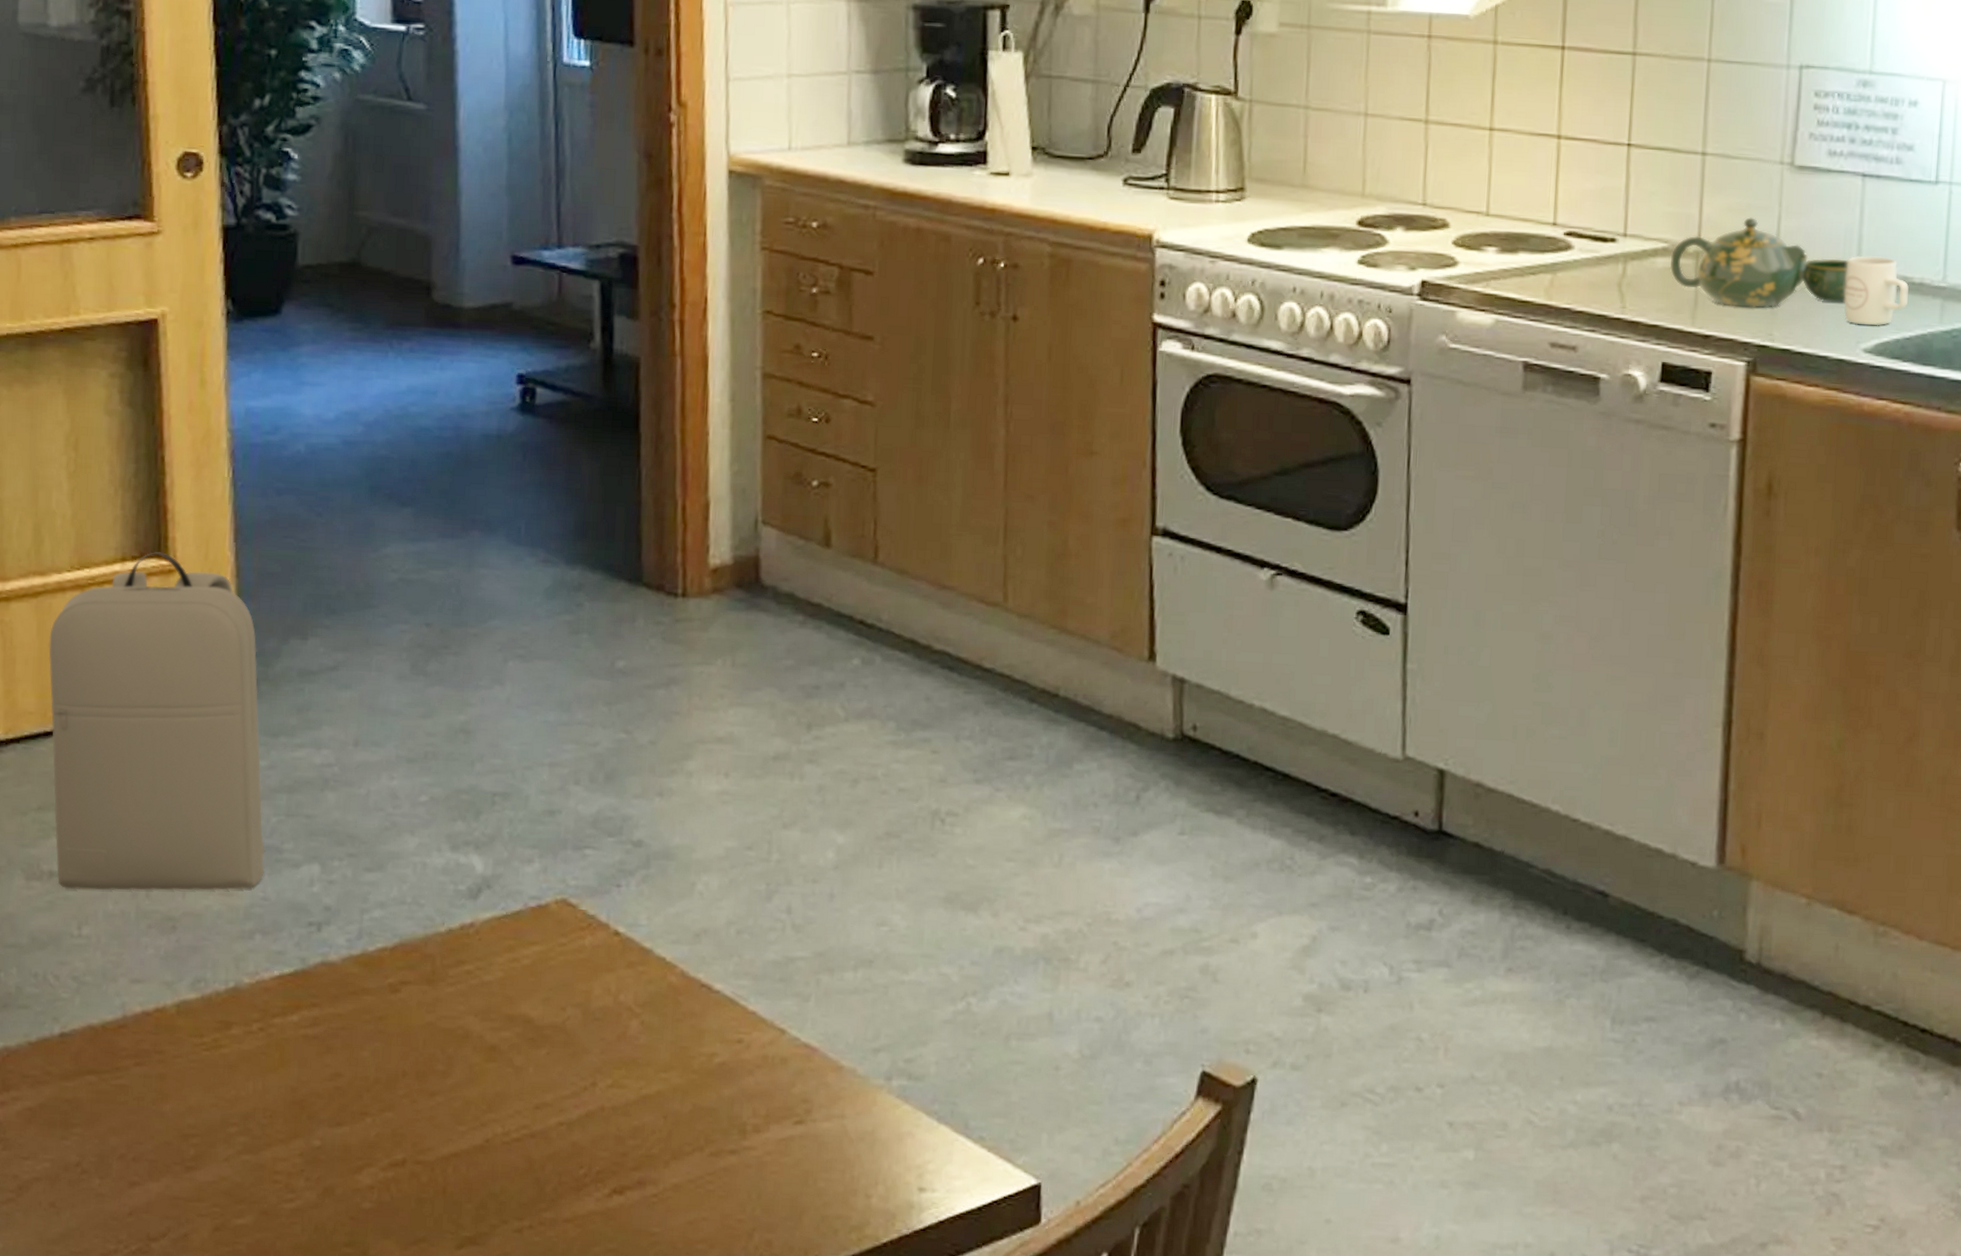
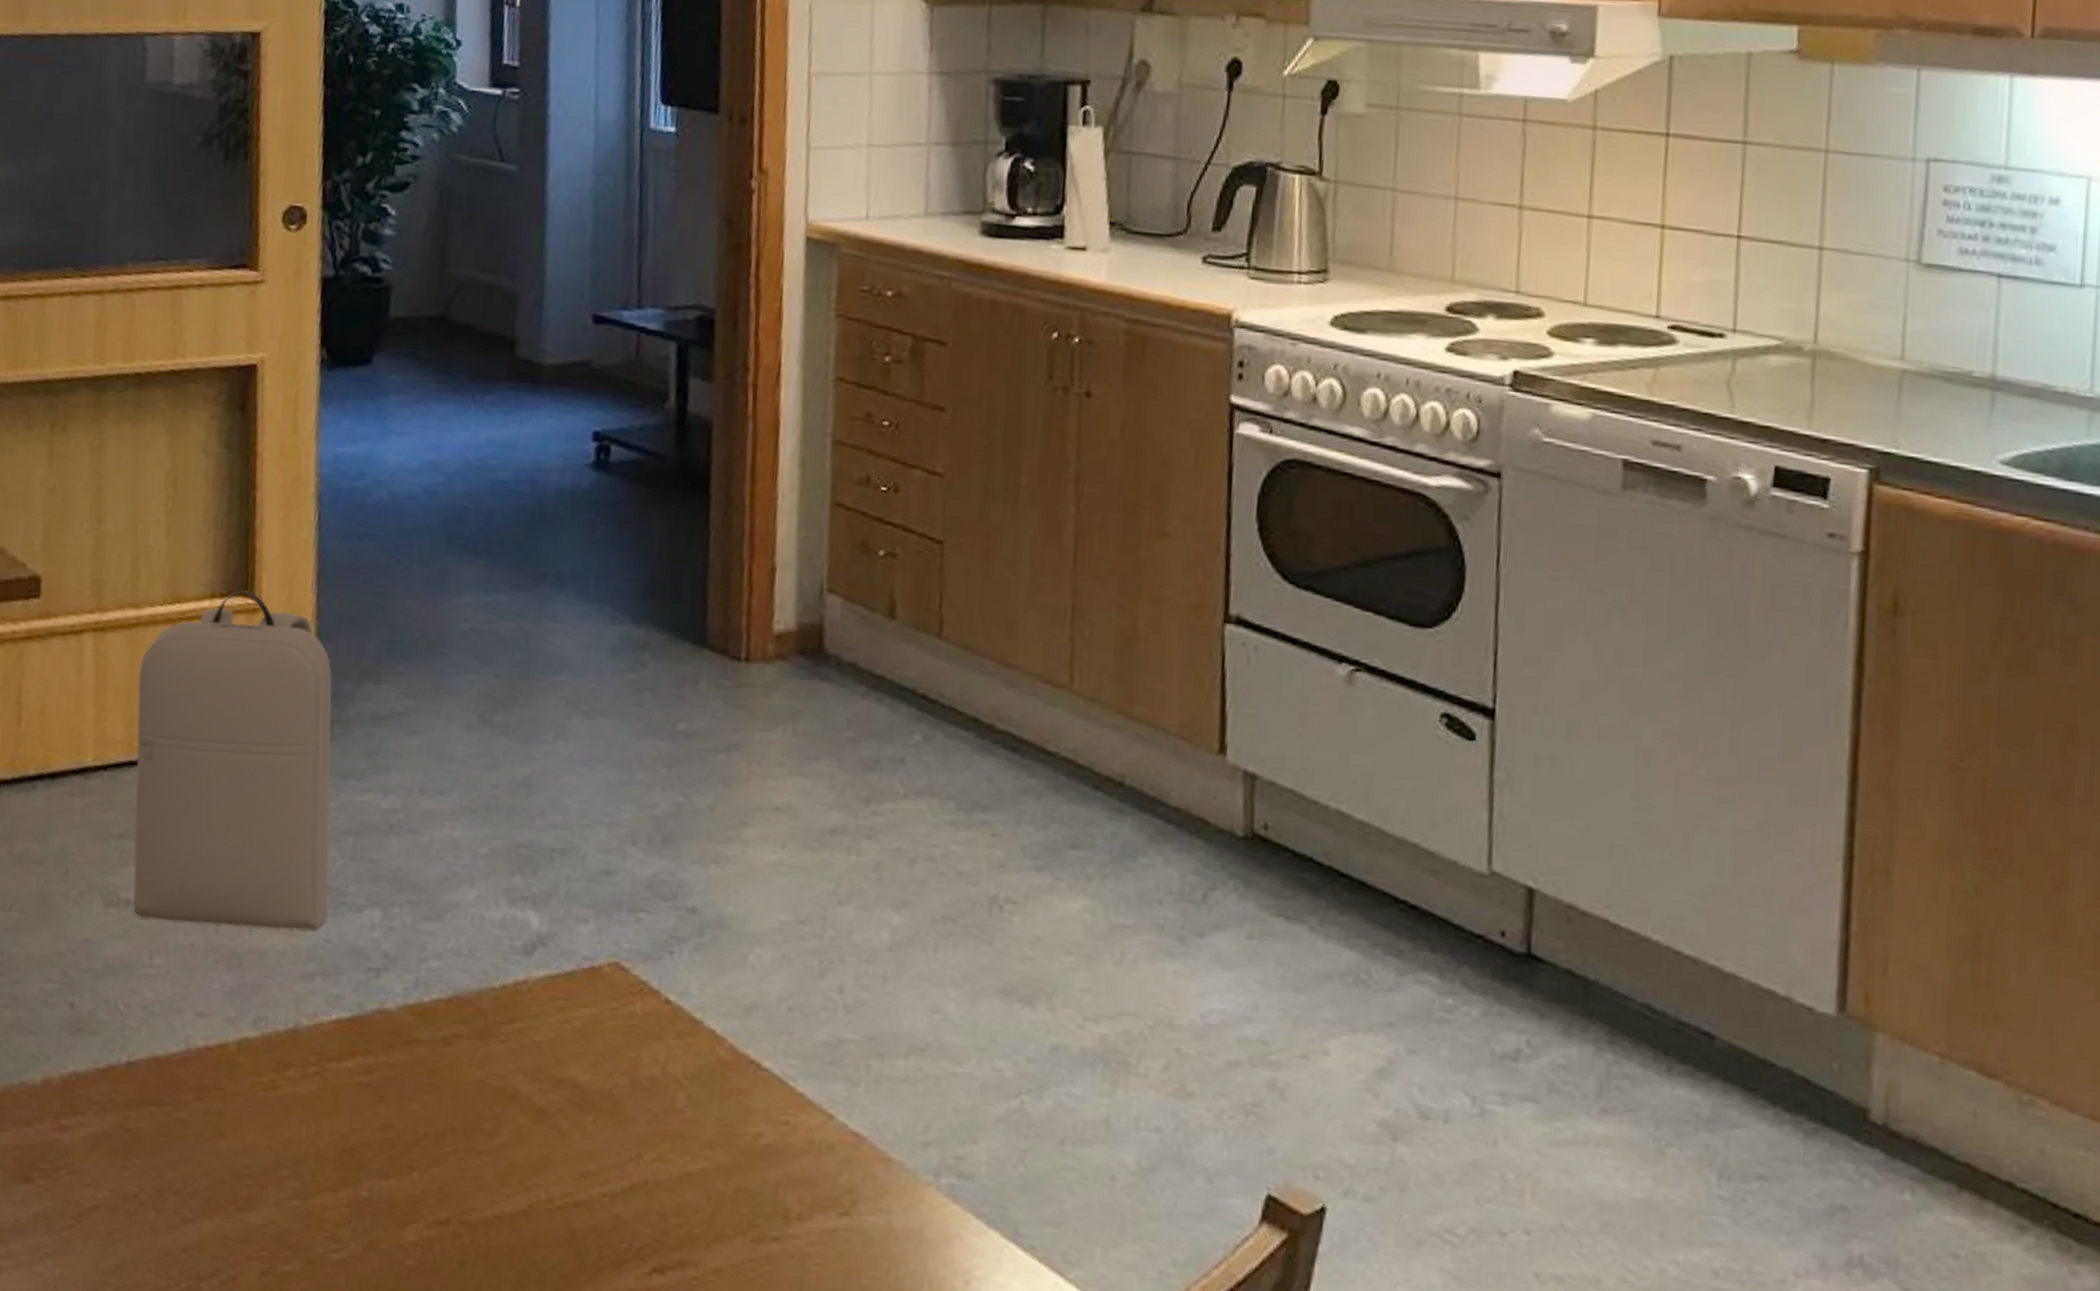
tea set: present [1669,217,1848,308] -> none [1783,316,1982,413]
mug: present [1843,255,1909,326] -> none [1977,360,2051,437]

